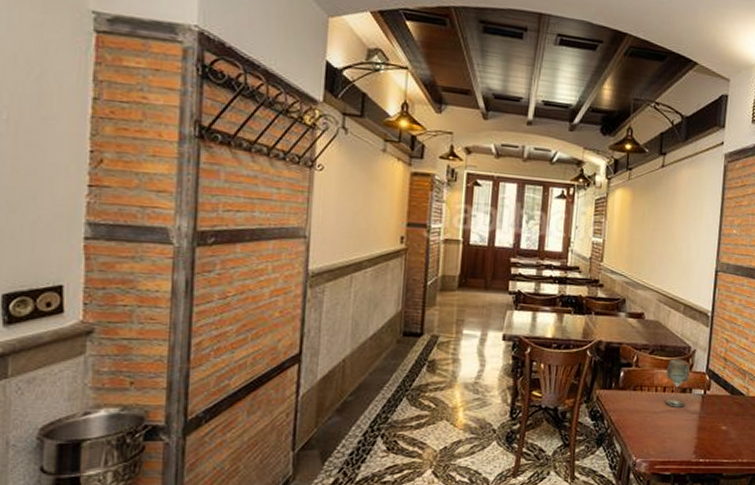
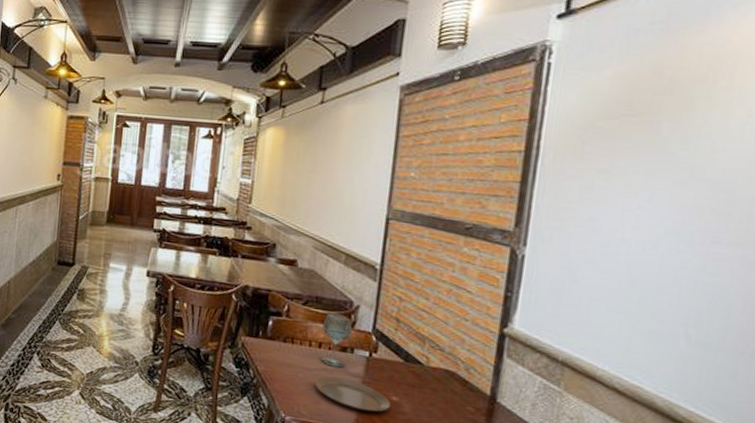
plate: none [660,416,722,443] -> present [314,375,392,412]

